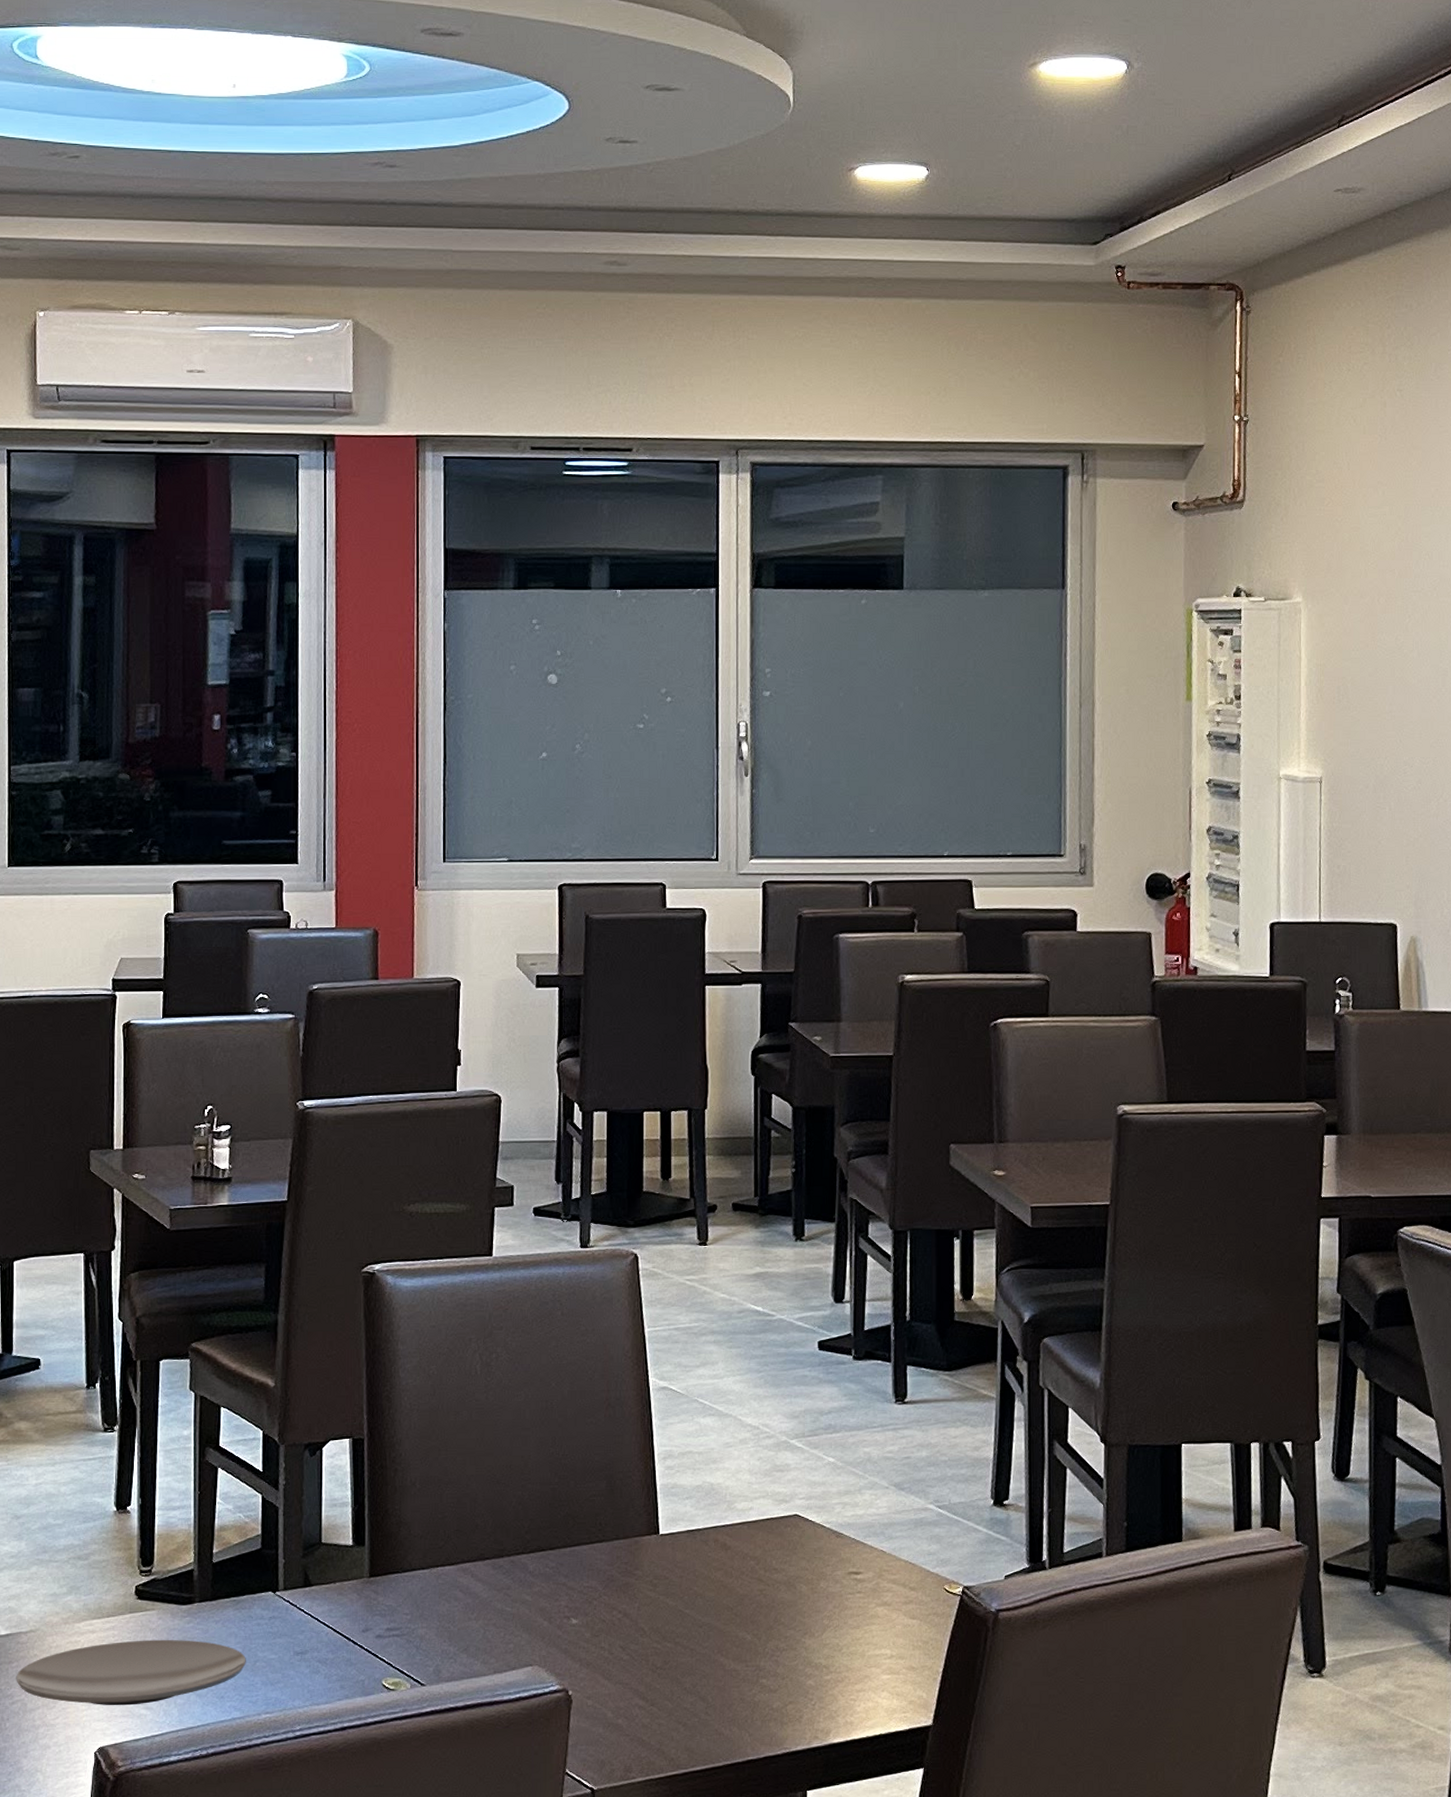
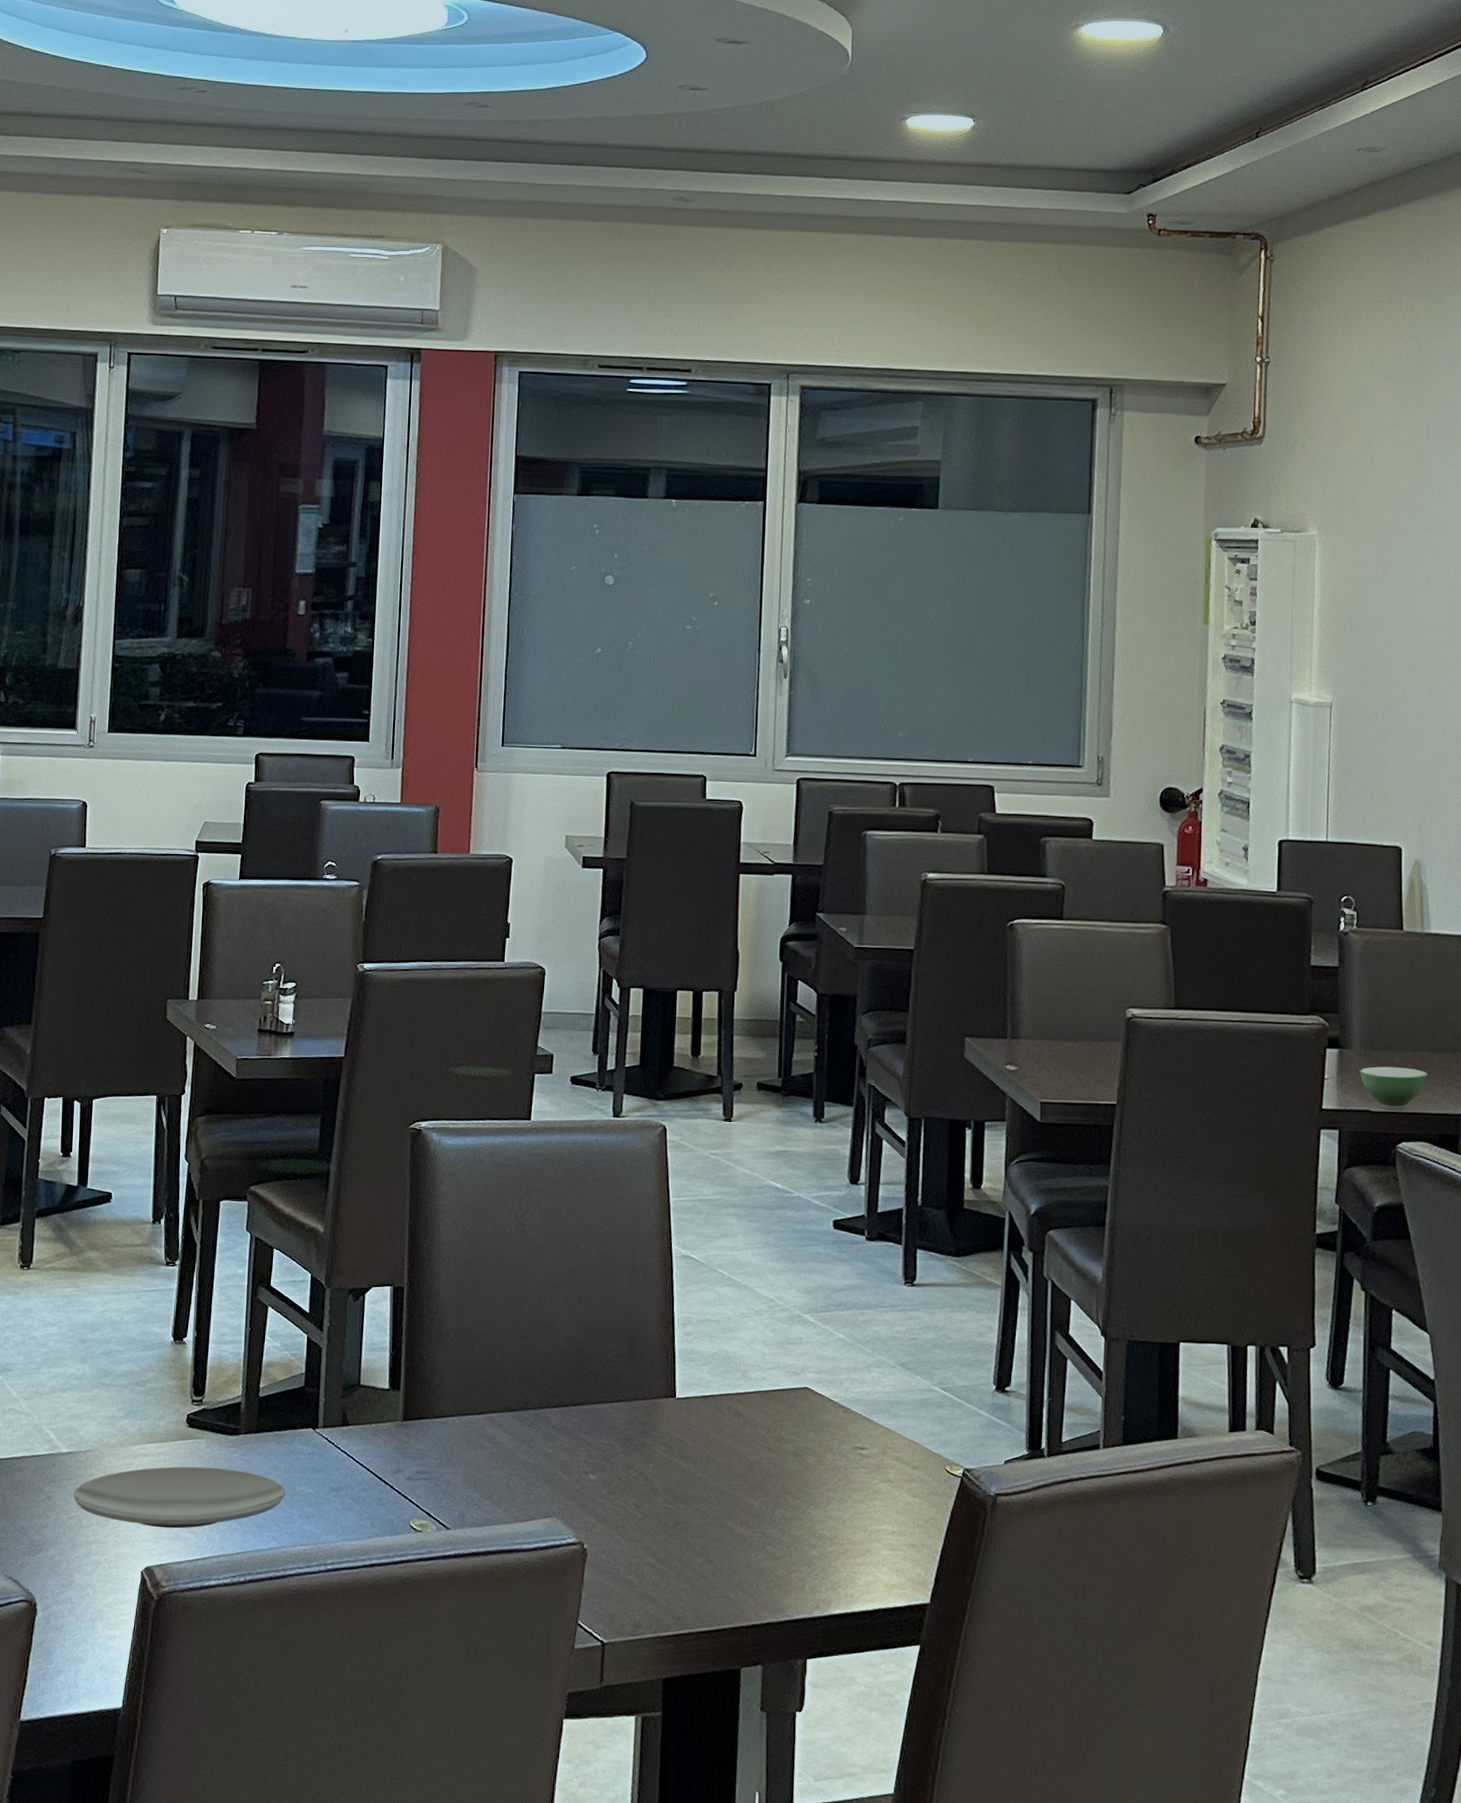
bowl: none [1358,1150,1429,1195] -> present [1359,1066,1428,1111]

